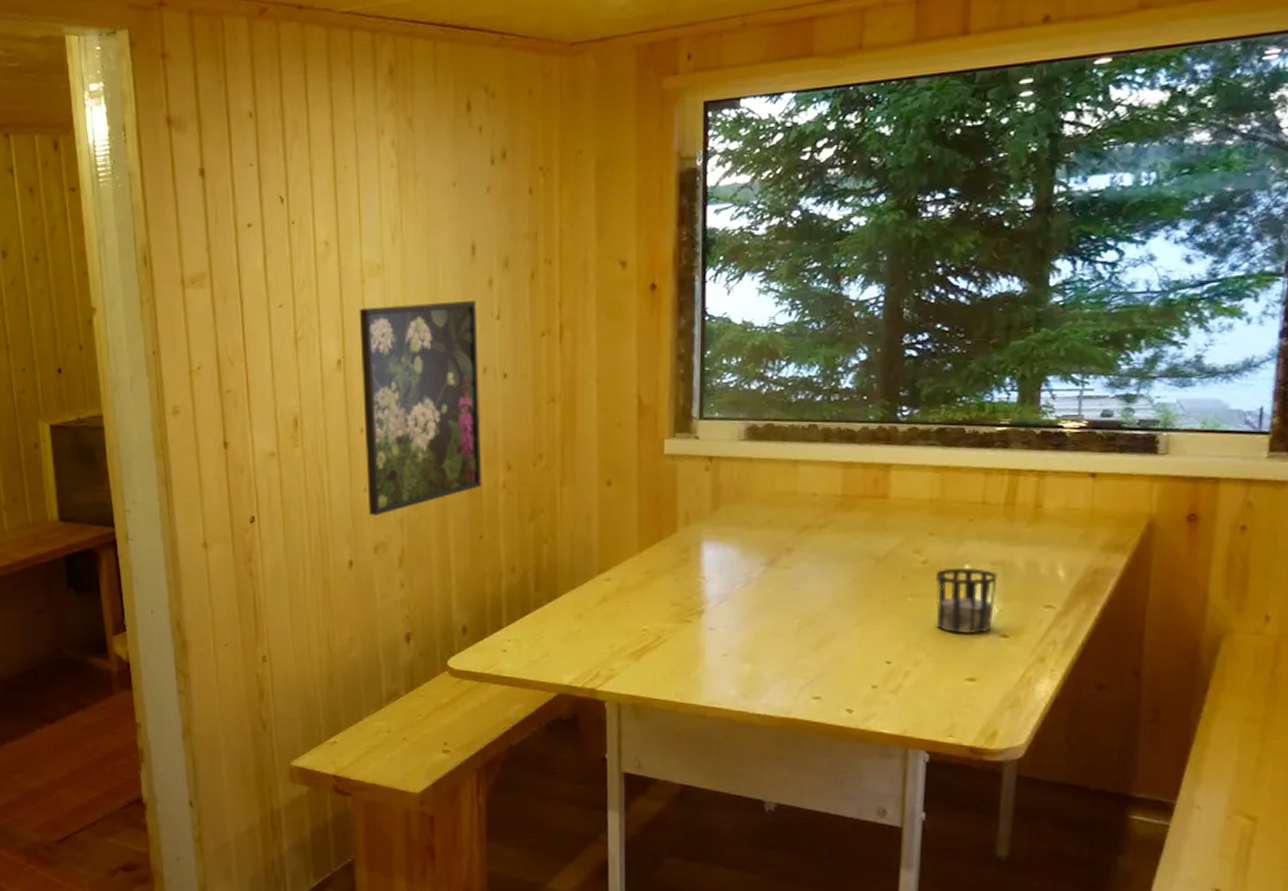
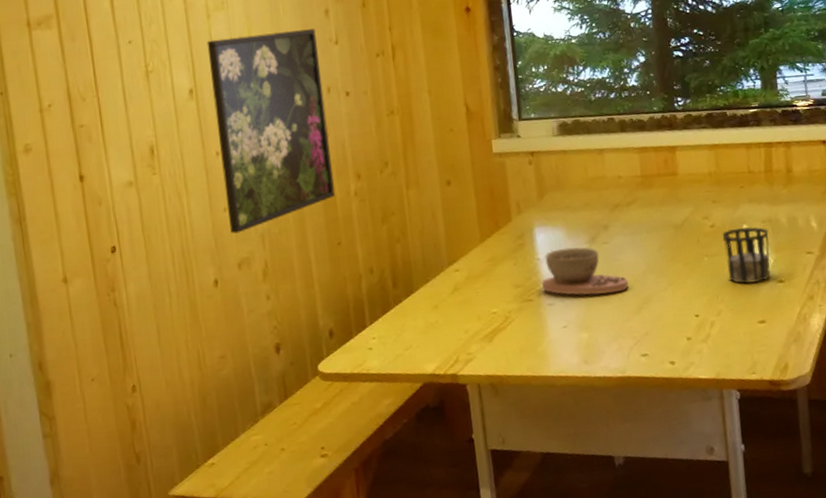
bowl: none [703,568,809,625] -> present [541,247,630,295]

